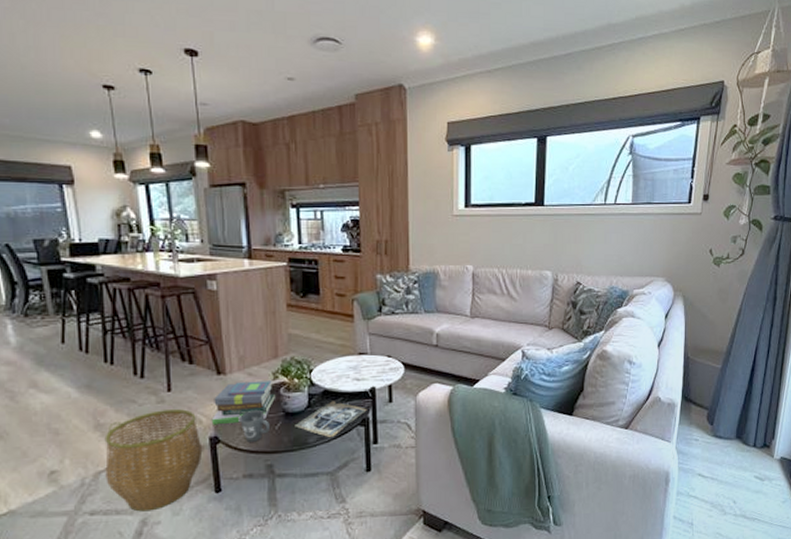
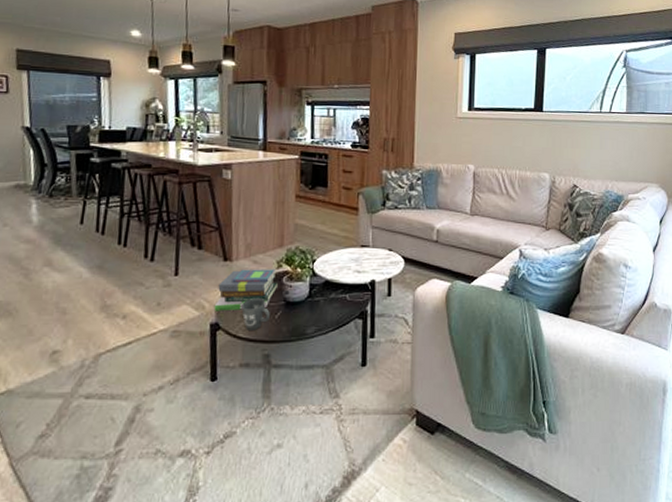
basket: present [104,409,203,512] -> none [105,294,203,398]
magazine: present [294,401,367,437] -> none [294,292,366,329]

